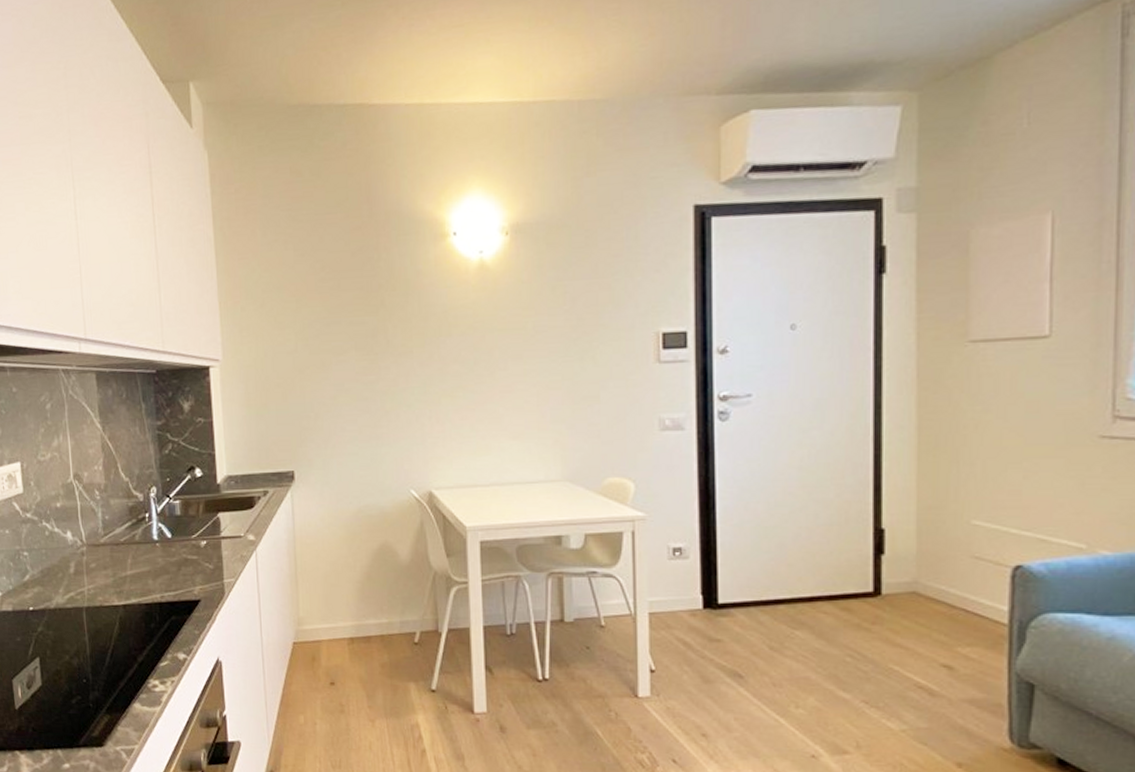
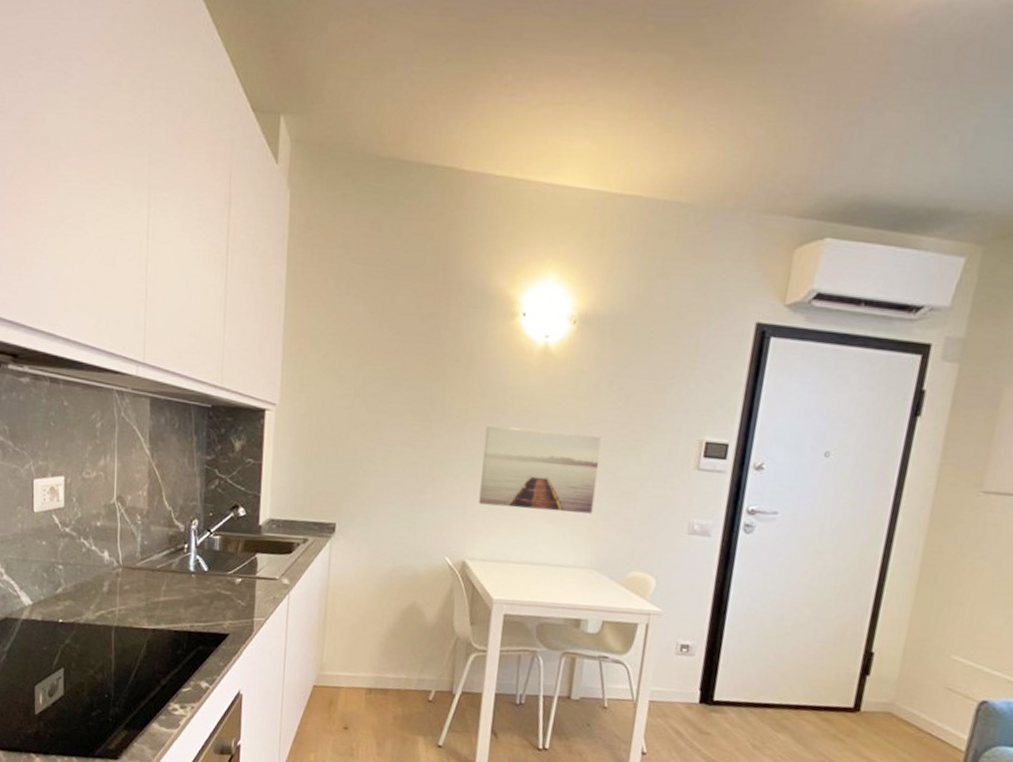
wall art: none [433,343,556,430] -> present [479,425,602,514]

